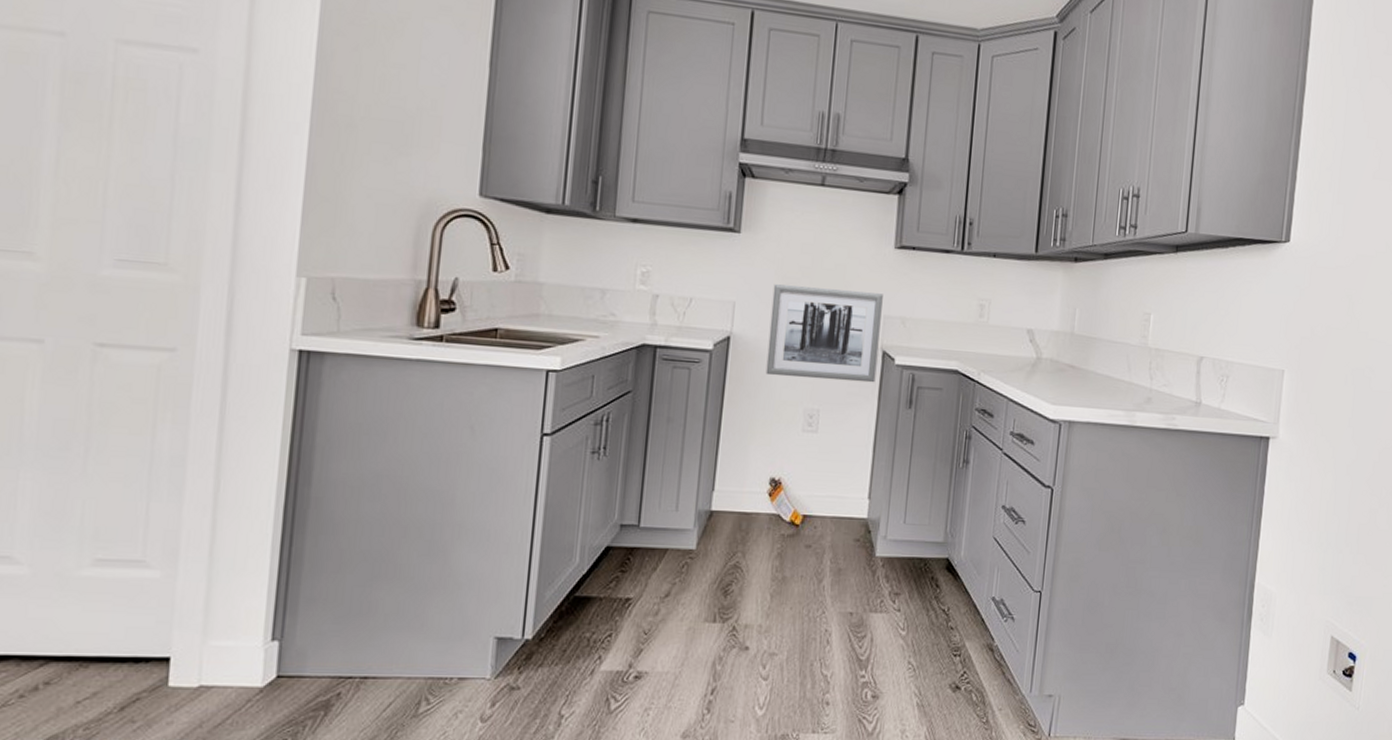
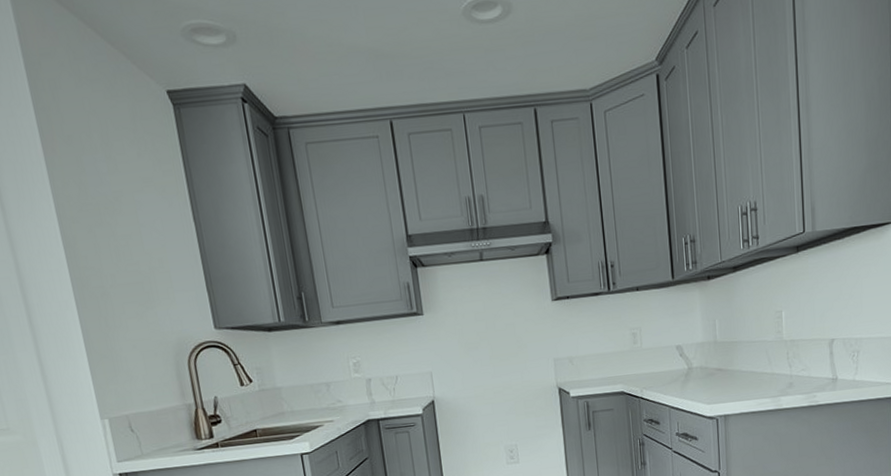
wall art: present [765,284,883,383] -> none [459,341,557,426]

